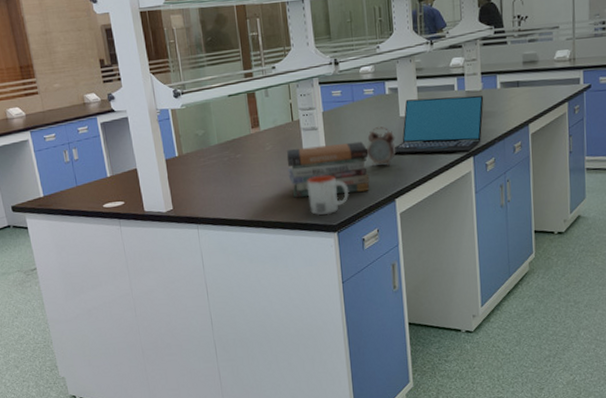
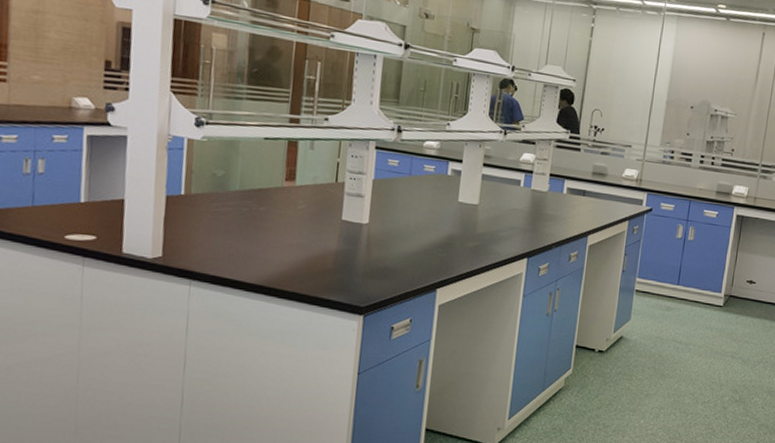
book stack: present [286,141,370,198] -> none [318,212,417,275]
mug: present [307,175,349,216] -> none [336,248,386,295]
alarm clock: present [367,126,396,166] -> none [415,207,449,251]
laptop: present [394,95,484,155] -> none [444,186,549,253]

